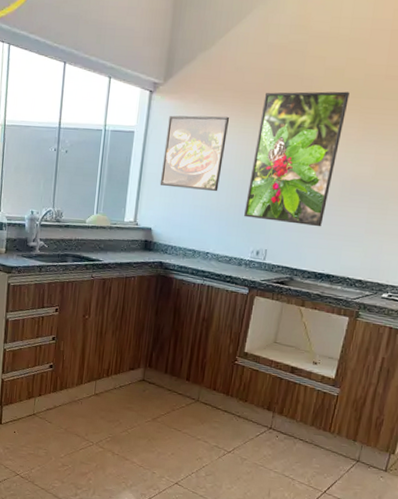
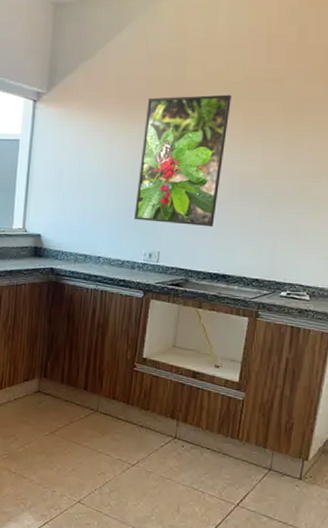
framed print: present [159,115,230,192] -> none [47,122,115,196]

